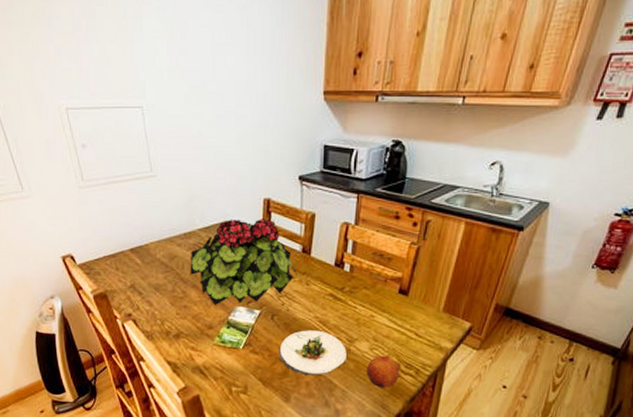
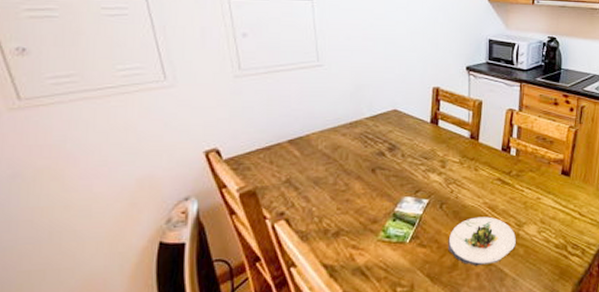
potted plant: present [190,218,297,306] -> none [354,106,466,198]
fruit: present [367,355,400,388] -> none [536,237,567,273]

